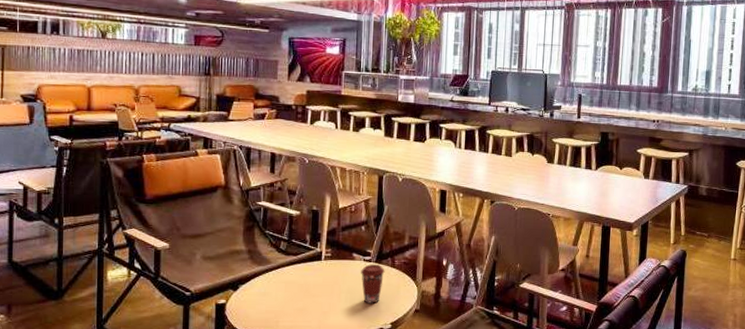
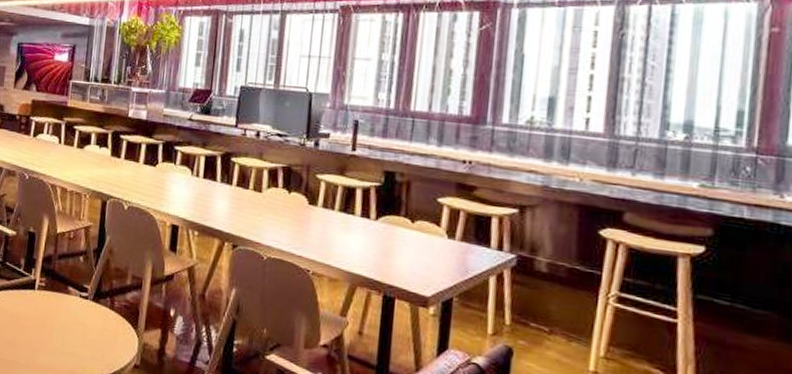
coffee cup: present [361,264,385,303] -> none [76,302,103,349]

